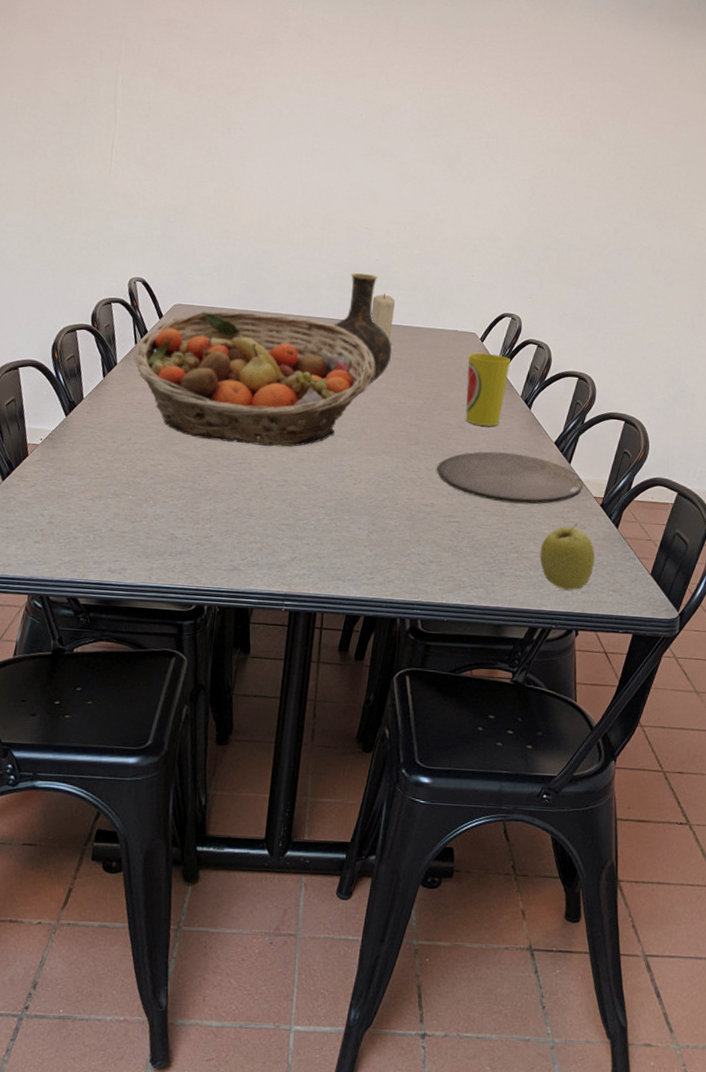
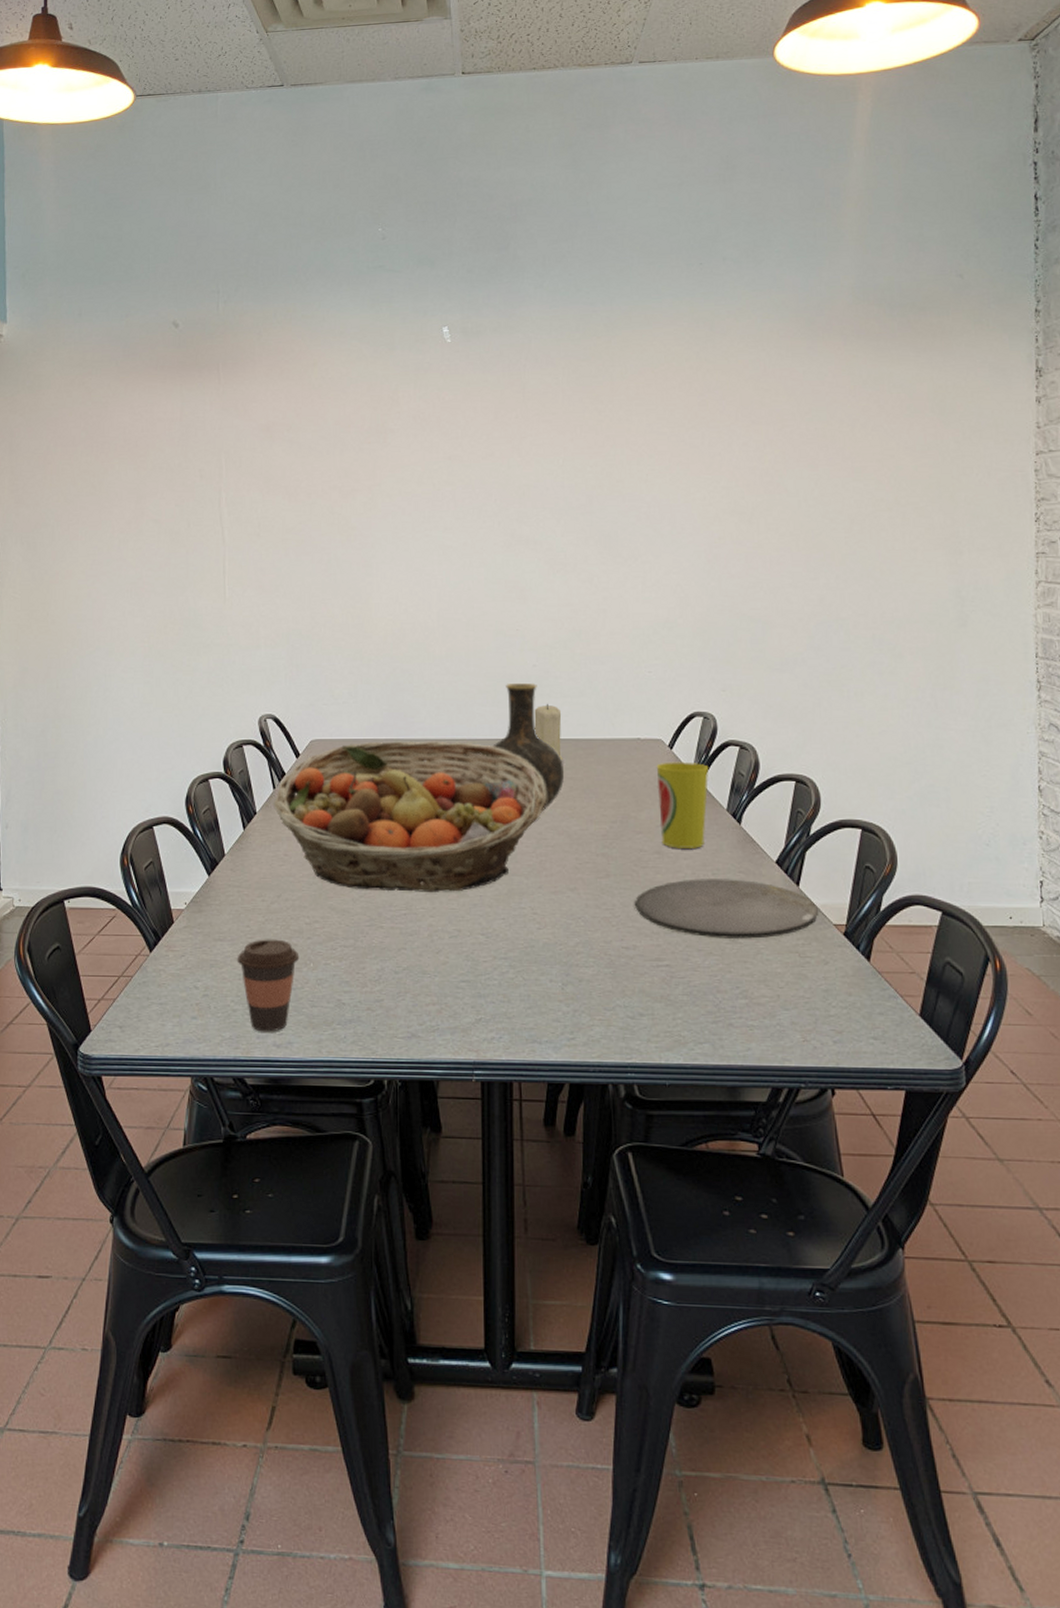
coffee cup: none [83,476,141,559] -> present [237,939,300,1032]
apple: present [539,523,595,591] -> none [774,958,845,1041]

